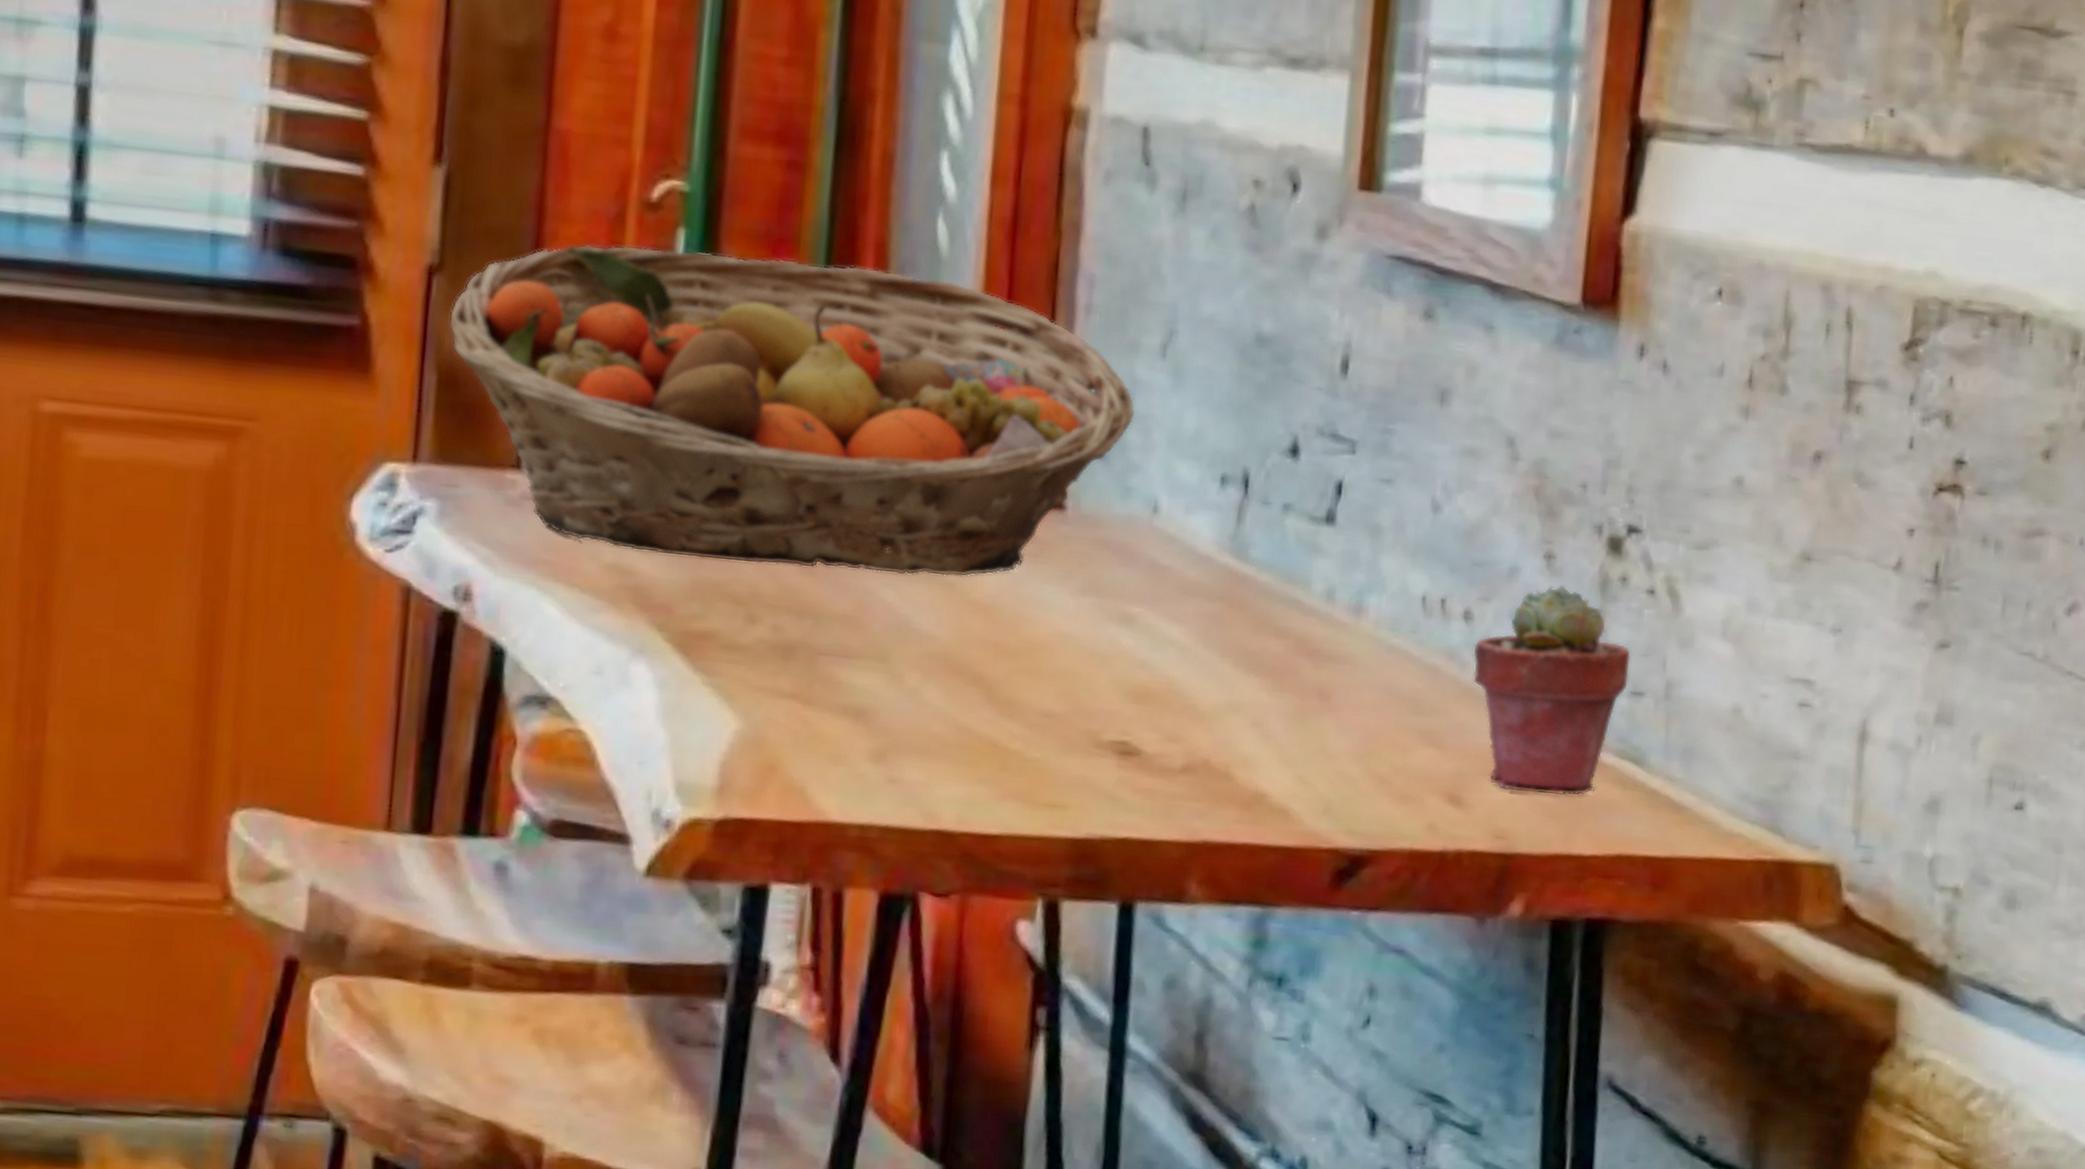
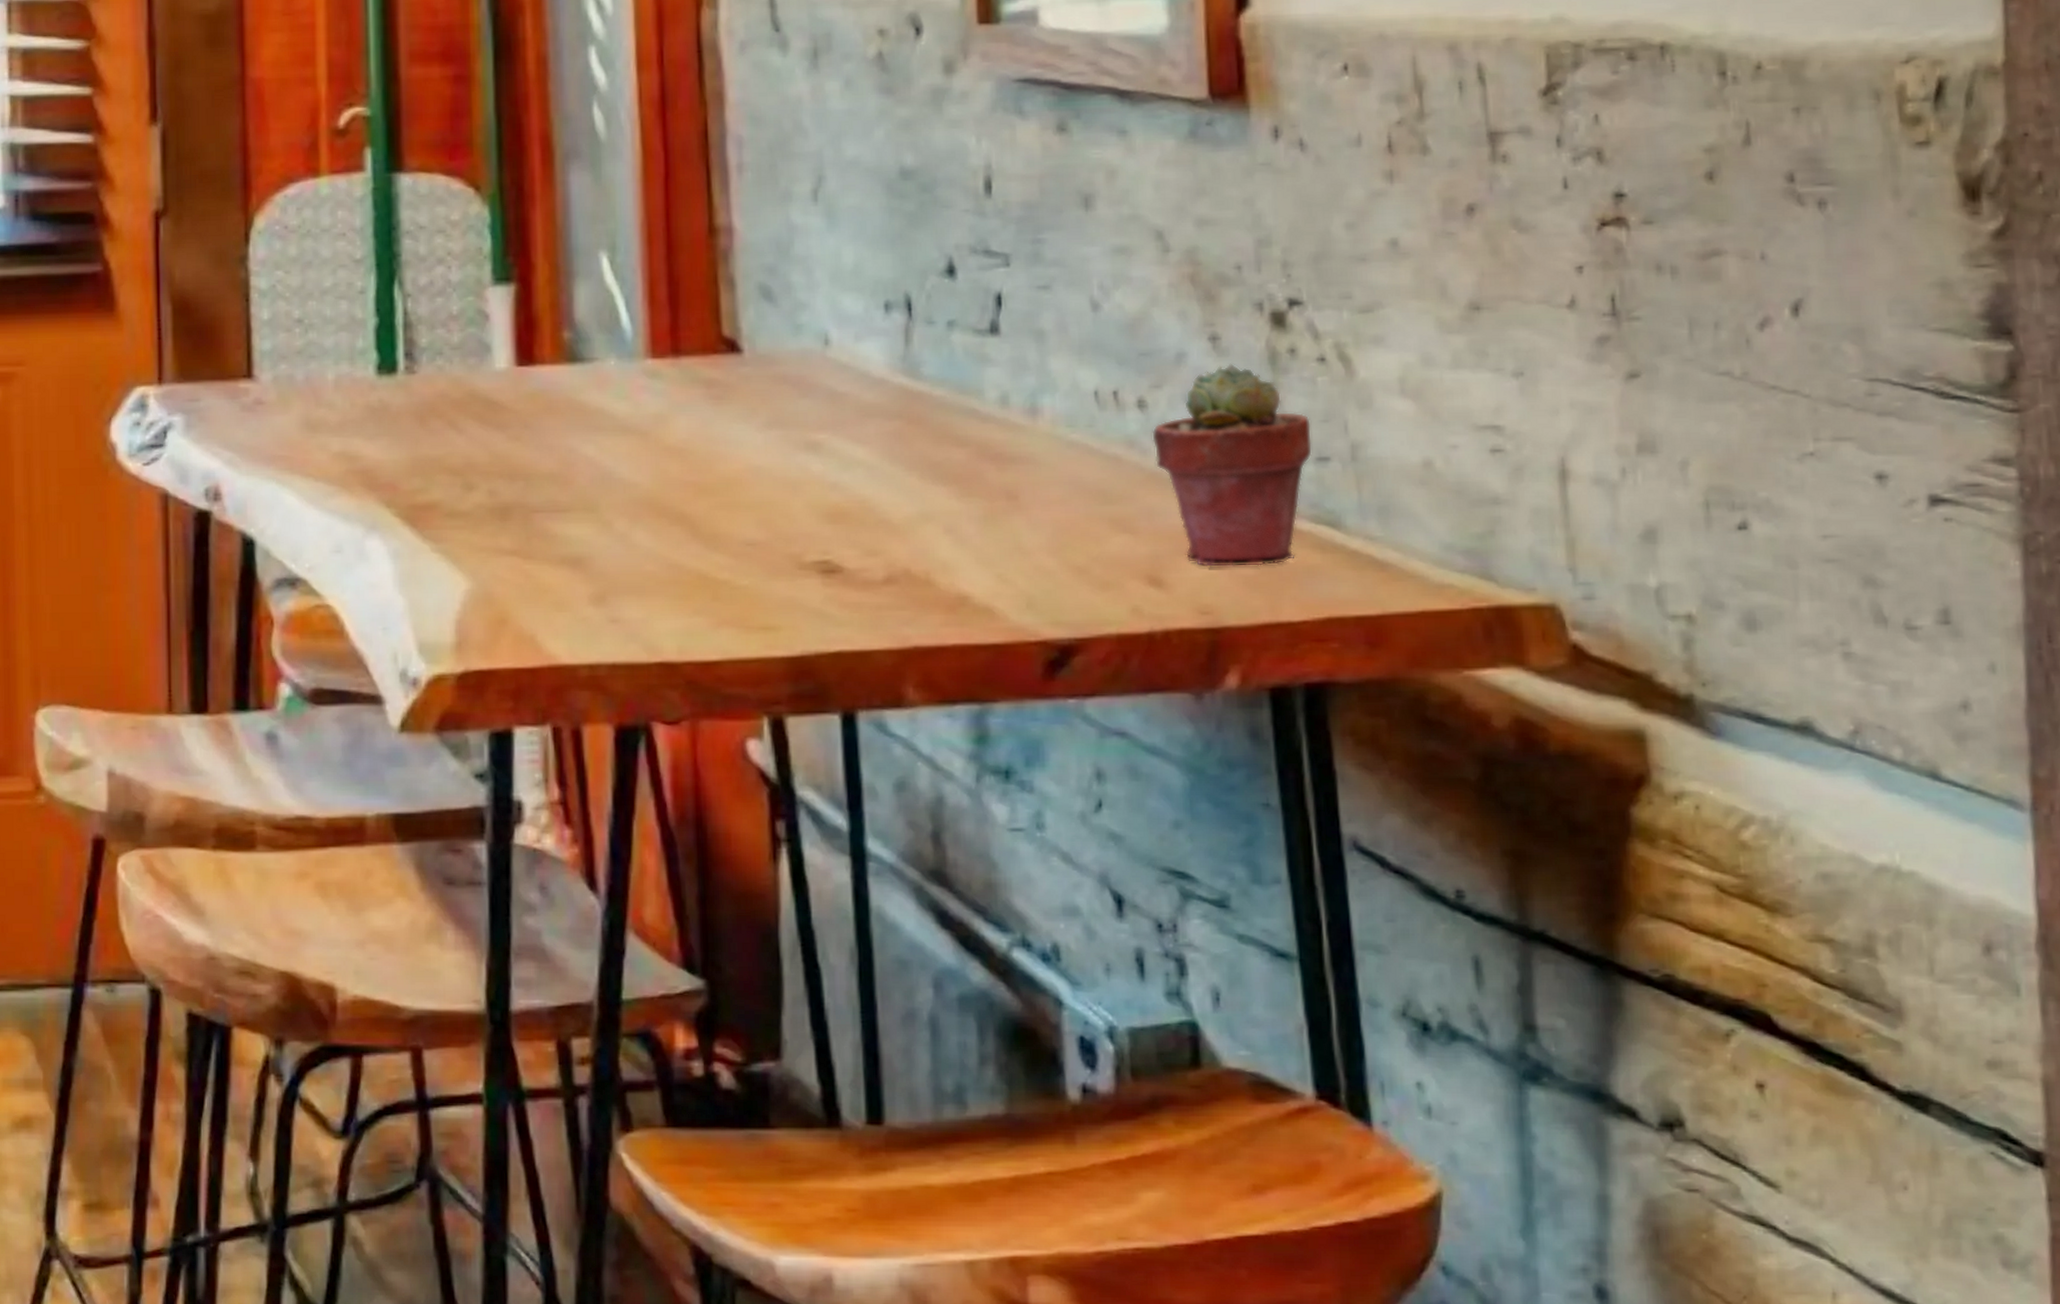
fruit basket: present [448,244,1136,577] -> none [177,158,796,439]

